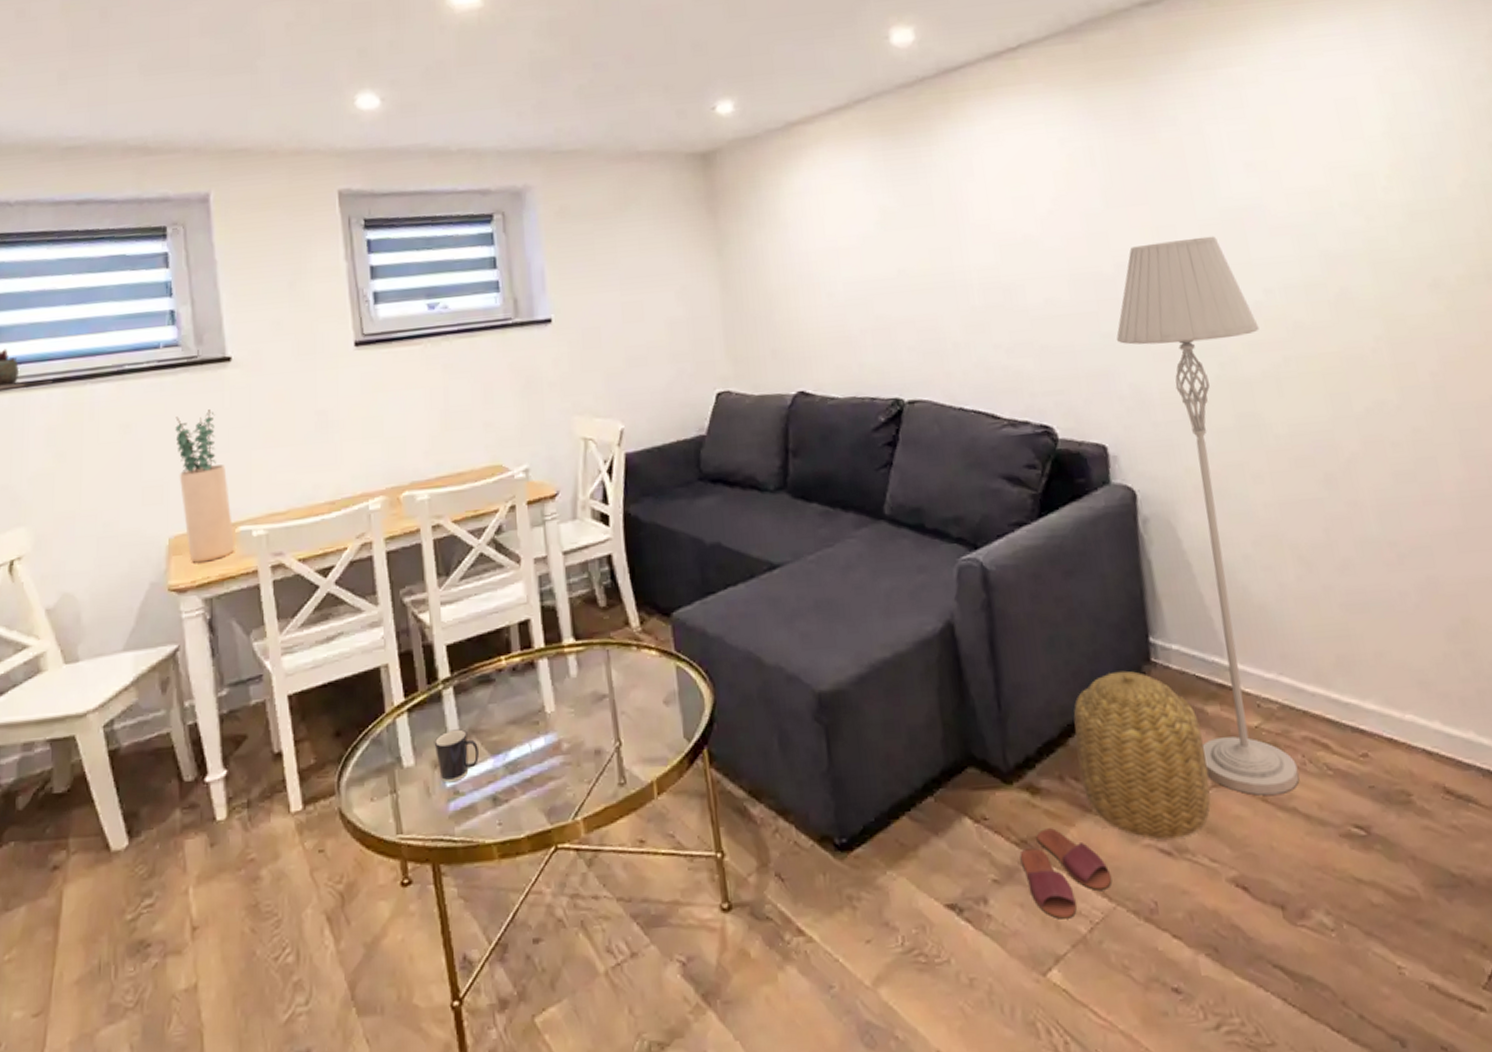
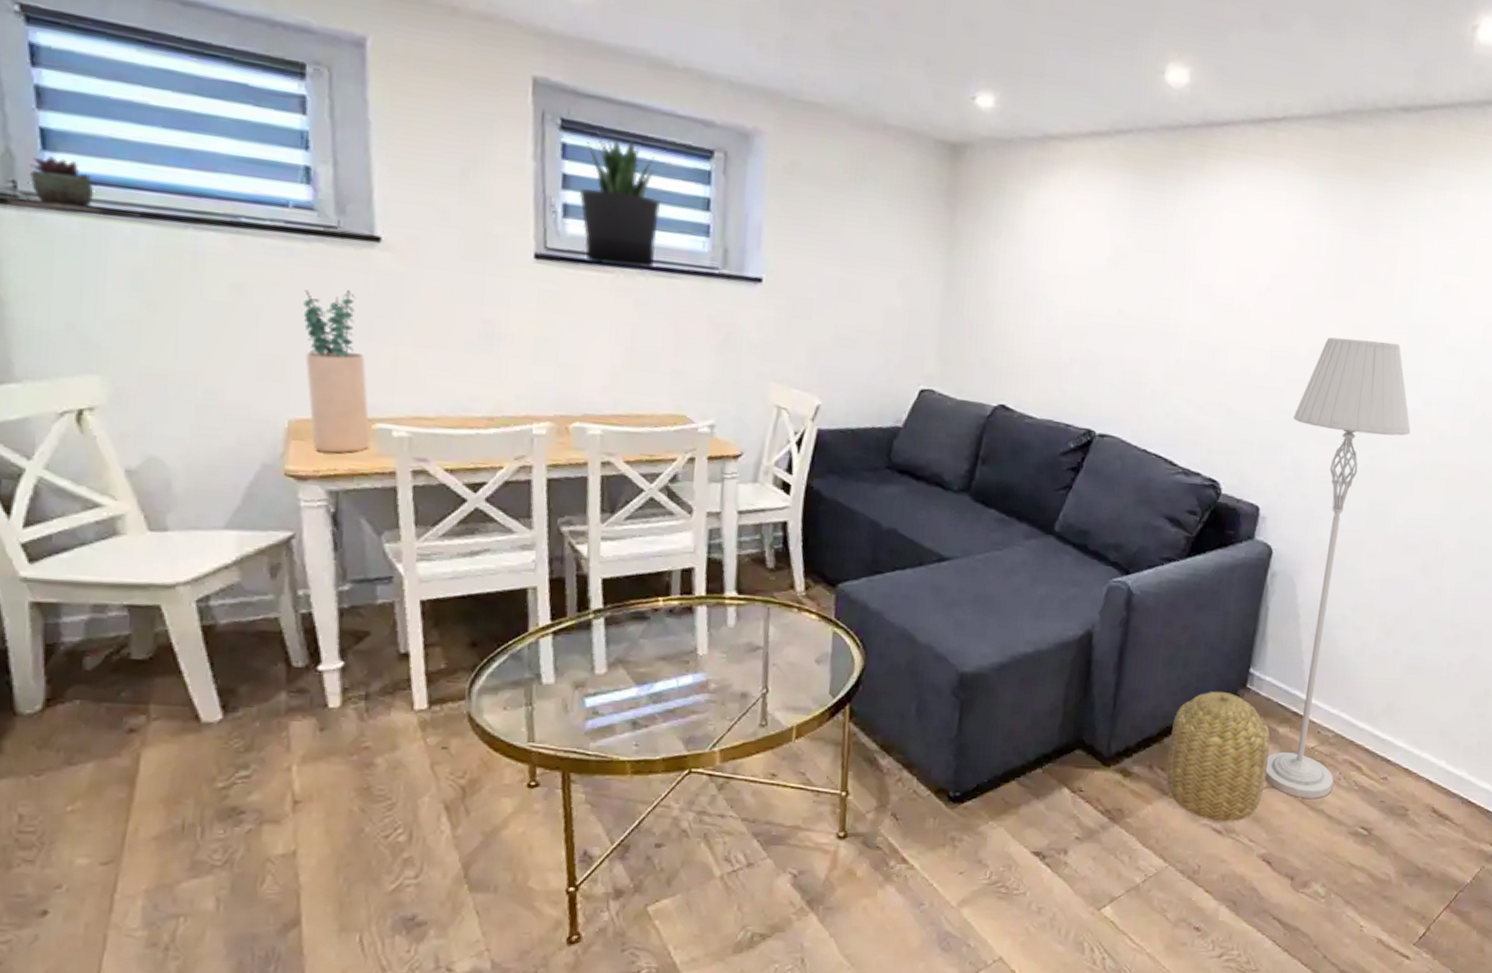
planter: none [386,220,456,339] -> present [580,128,661,269]
mug: present [434,729,479,783] -> none [577,656,624,704]
slippers: present [1020,828,1112,919] -> none [1102,803,1171,871]

